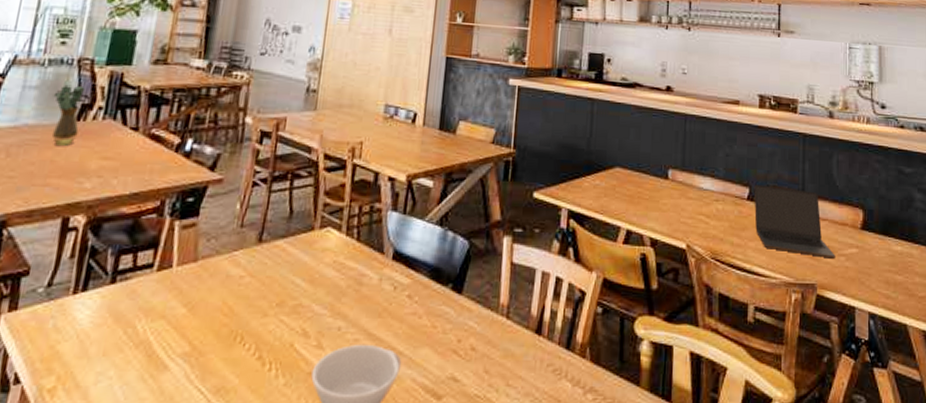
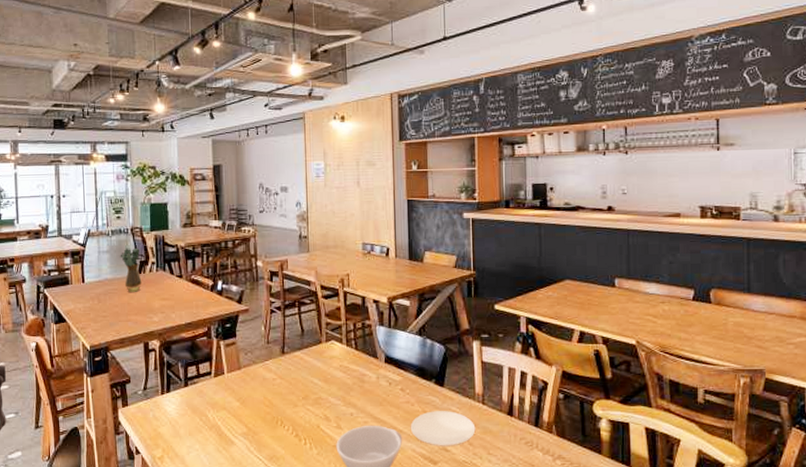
plate: none [413,326,495,375] -> present [410,411,476,446]
laptop: present [754,184,835,259] -> none [699,286,784,347]

